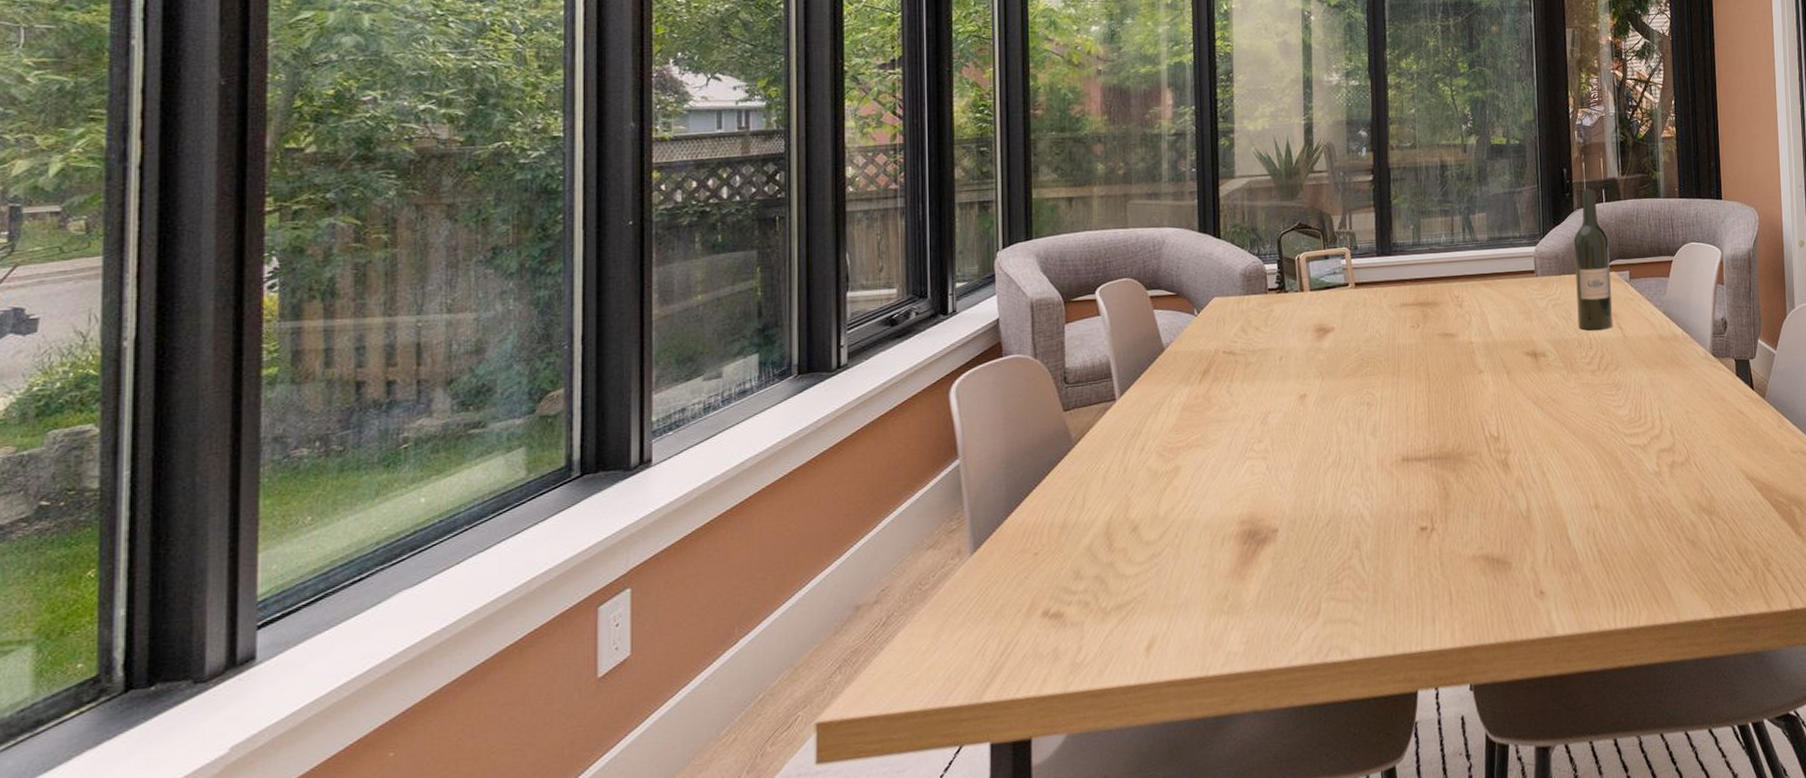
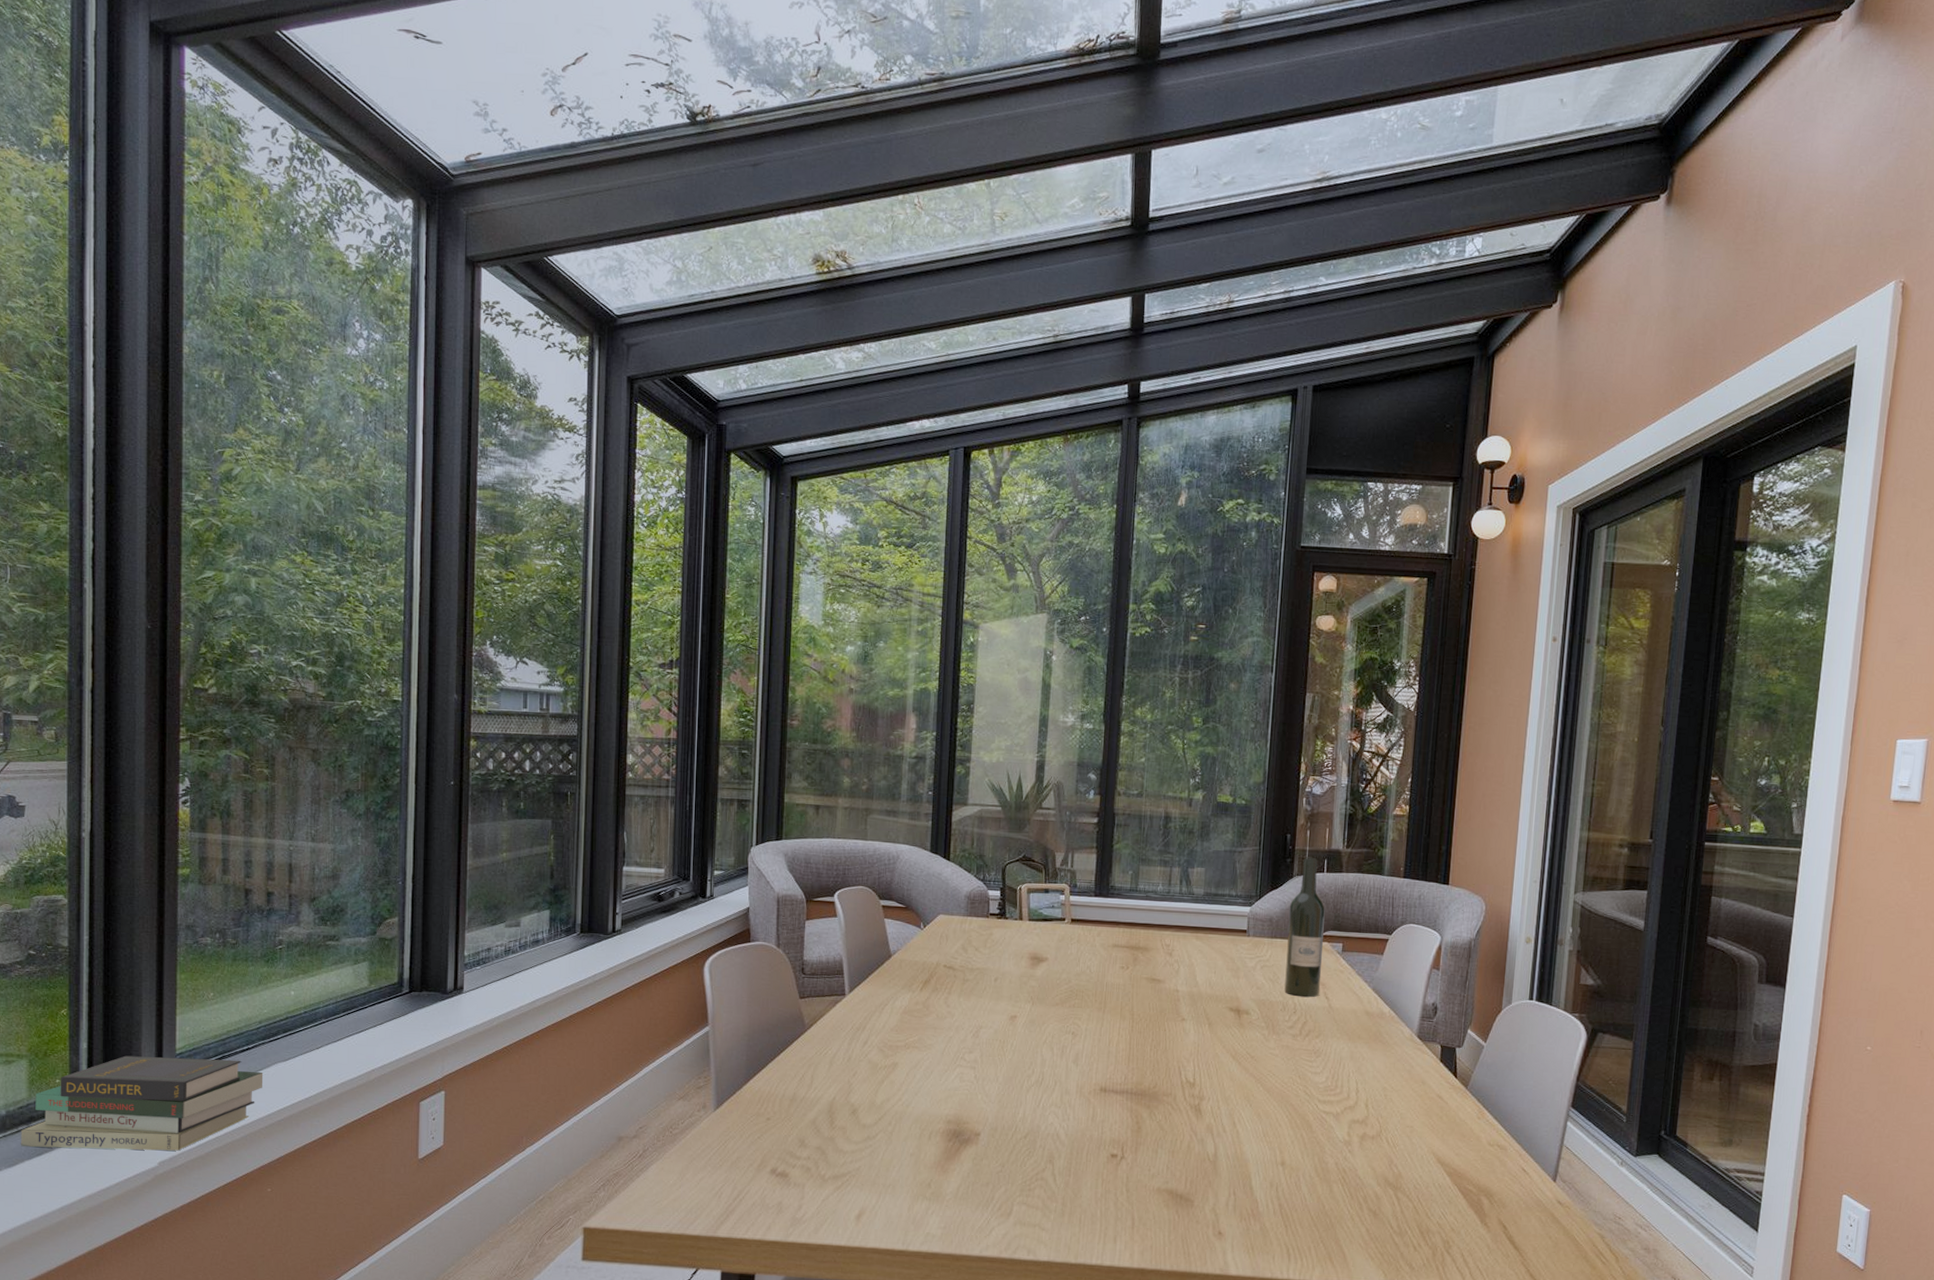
books: none [21,595,383,763] -> present [21,1055,264,1151]

